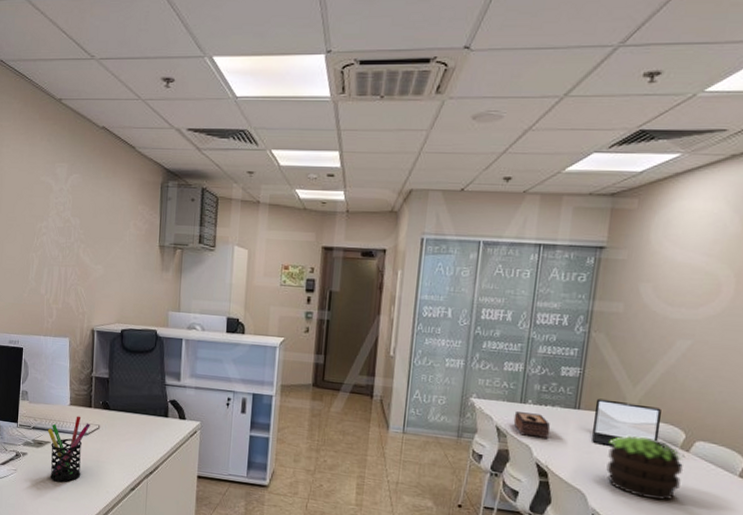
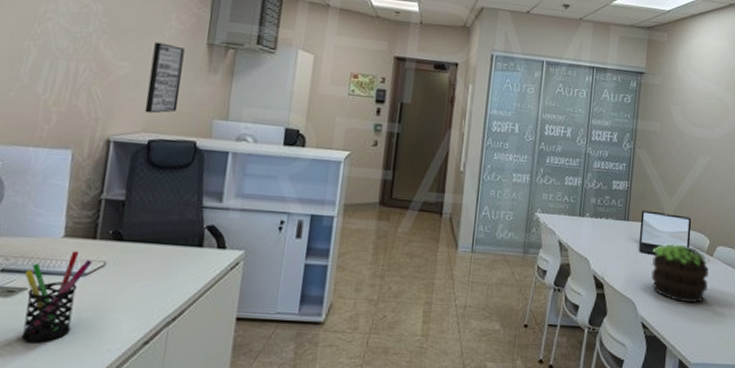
wall art: none [116,247,142,308] -> present [144,42,185,114]
tissue box: present [513,412,551,438] -> none [573,225,605,250]

